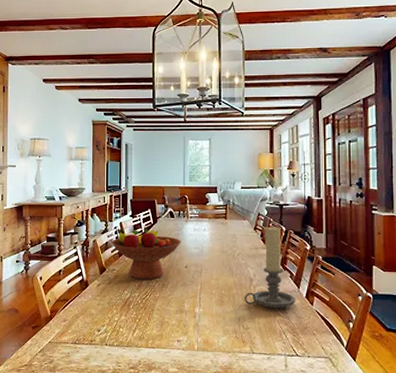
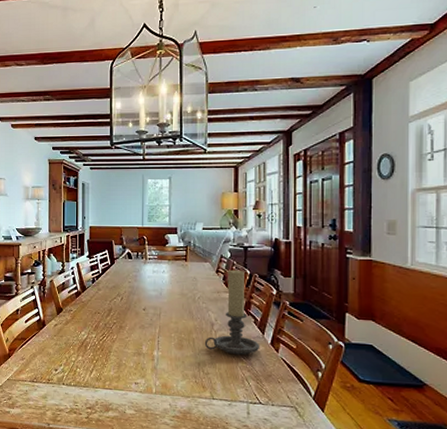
fruit bowl: present [111,228,181,280] -> none [68,269,139,321]

